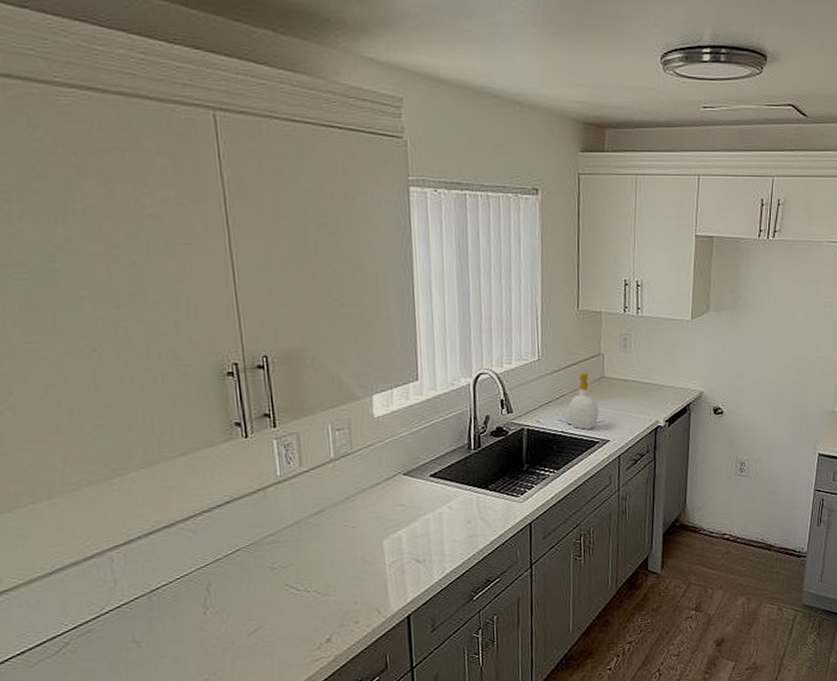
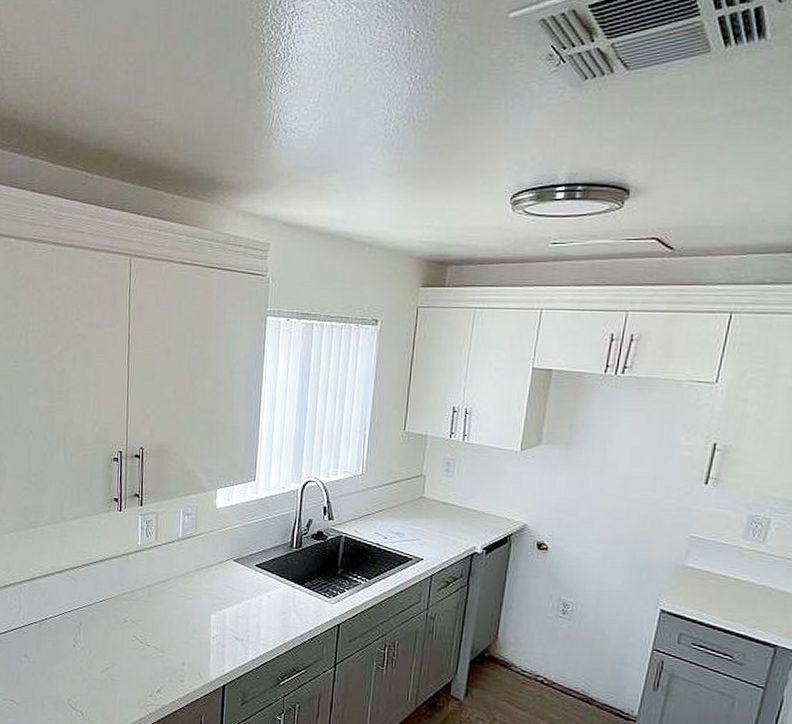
soap bottle: present [569,372,599,430] -> none [386,490,415,545]

